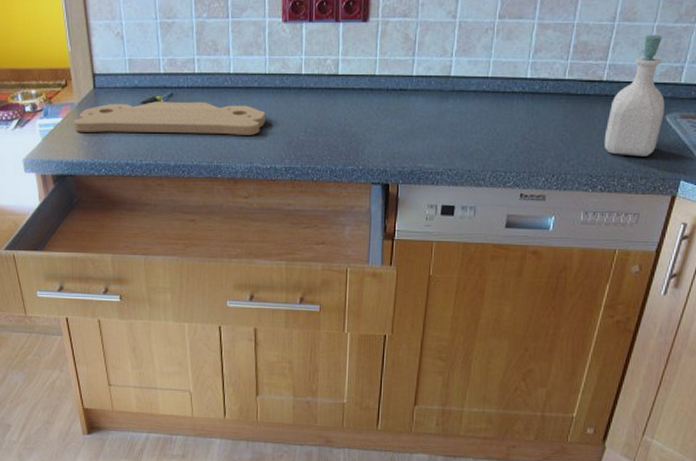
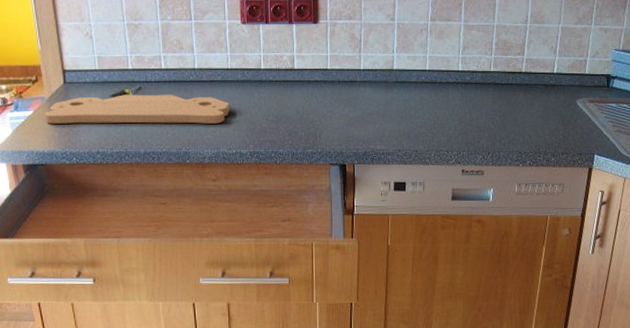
soap bottle: present [604,34,665,157] -> none [528,34,575,135]

